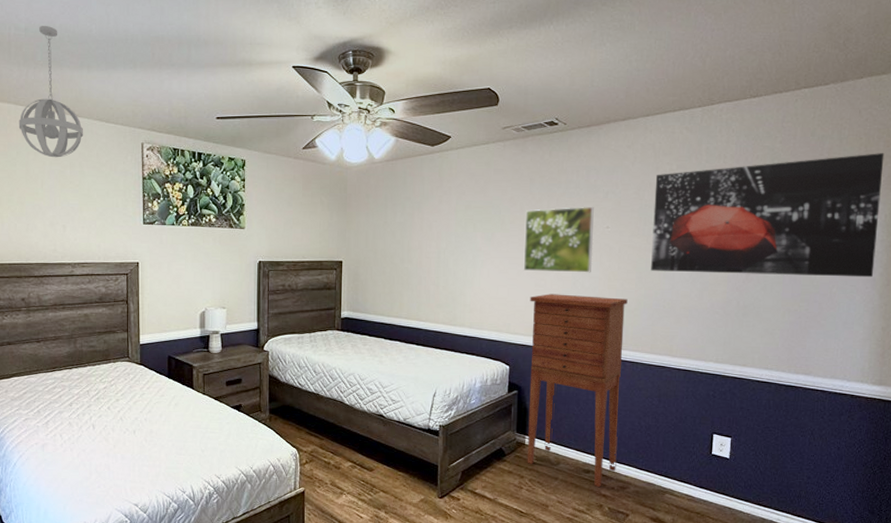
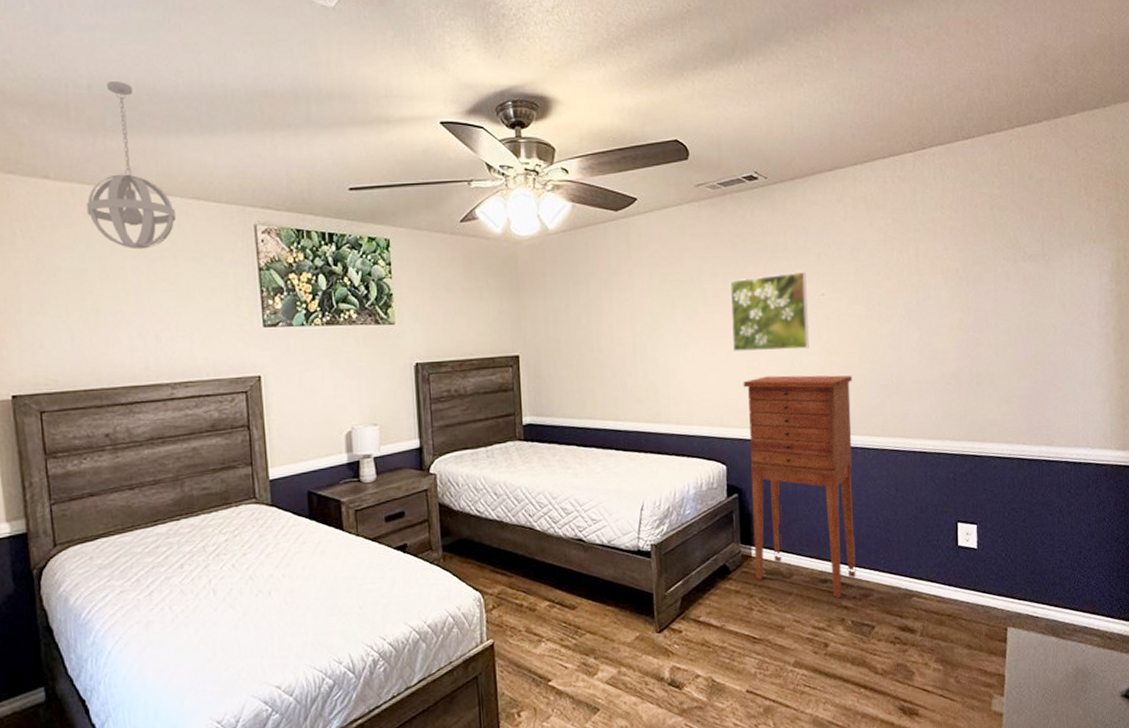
wall art: present [651,153,885,278] -> none [870,194,1106,341]

